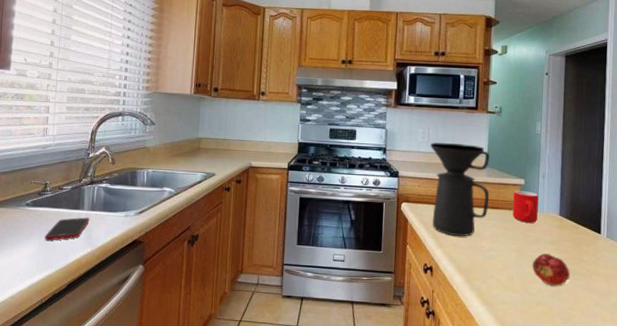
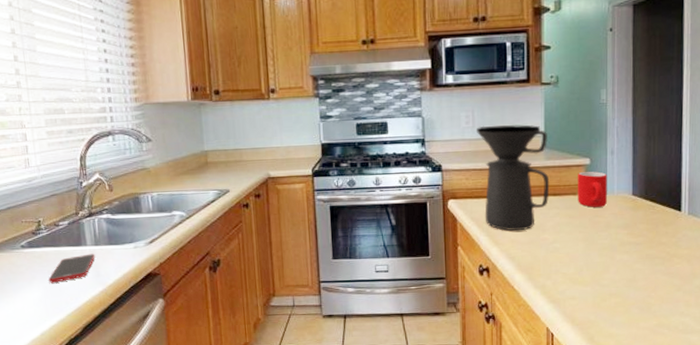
fruit: present [532,253,571,287] -> none [603,239,648,275]

